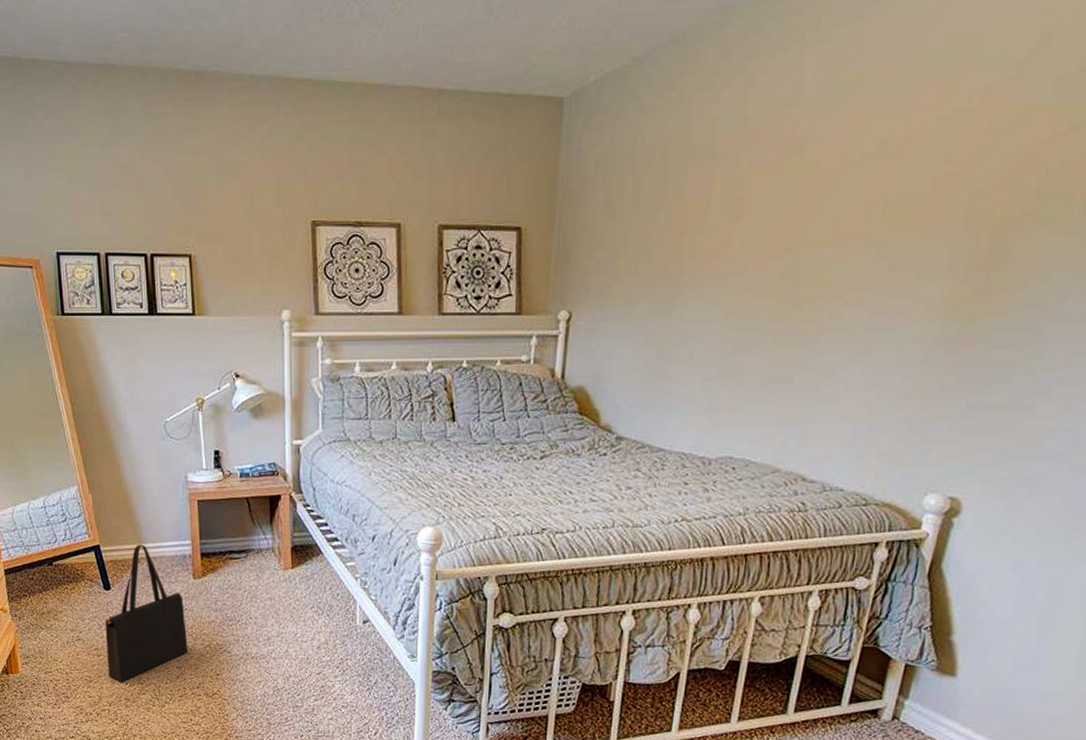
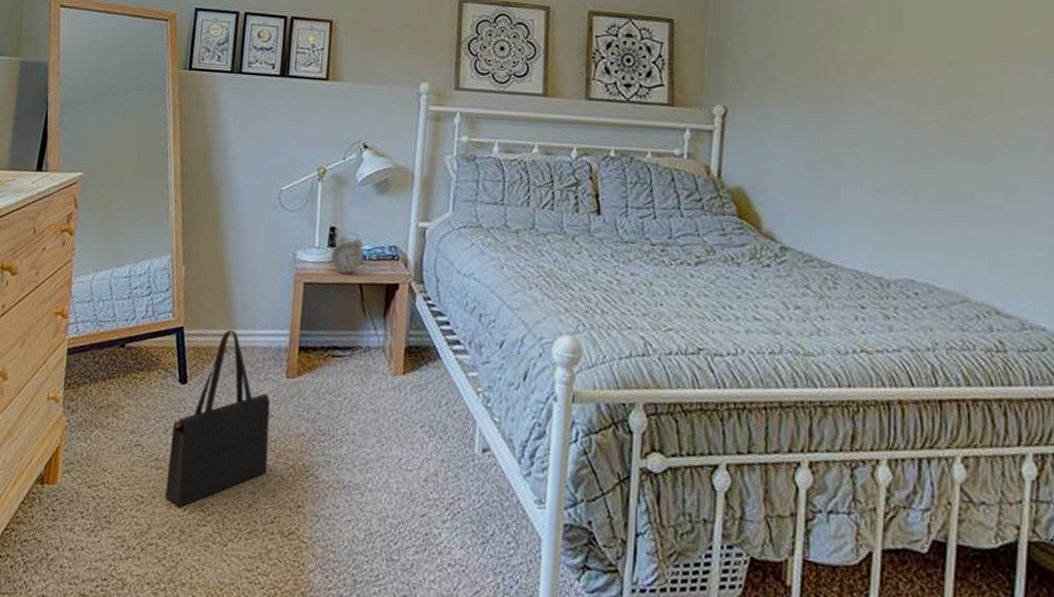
alarm clock: none [219,454,247,490] -> present [331,232,364,274]

